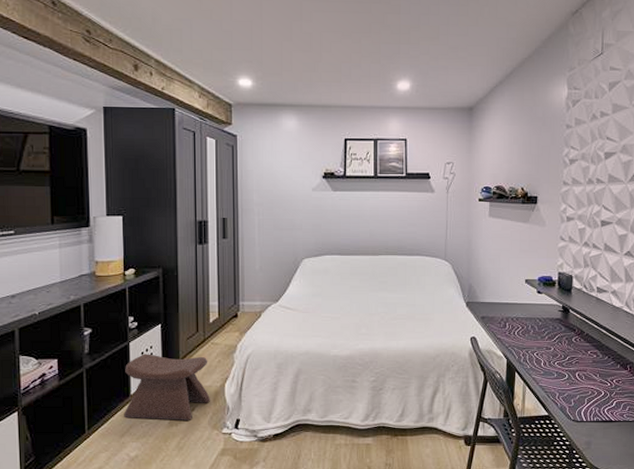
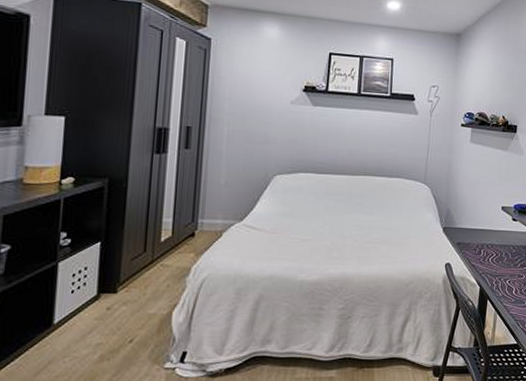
stool: present [124,354,210,420] -> none [42,276,155,354]

